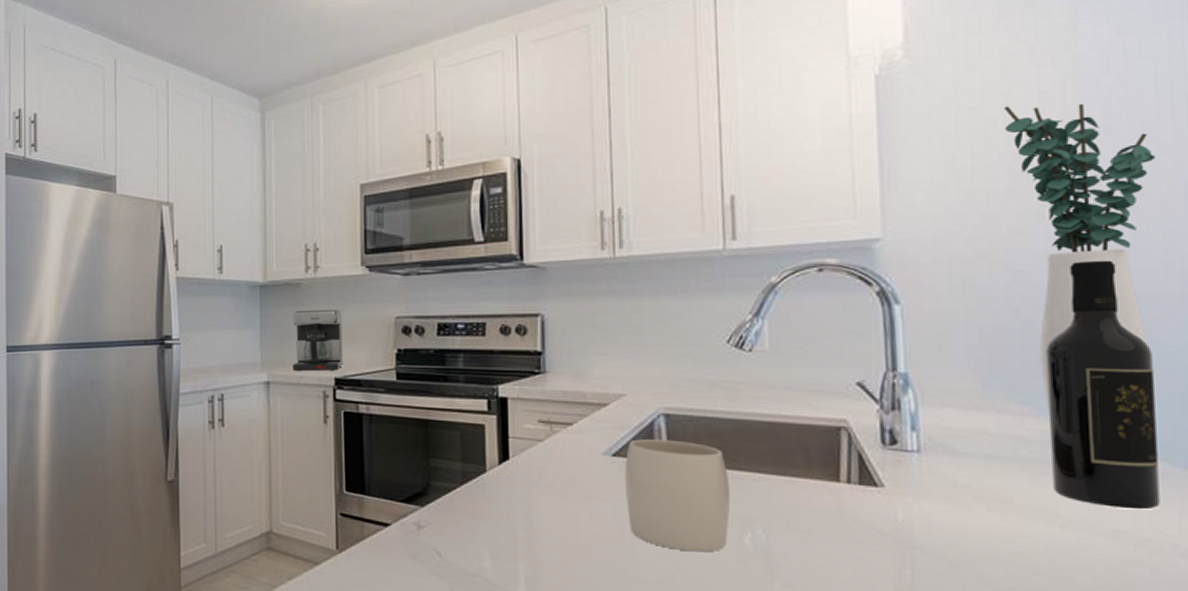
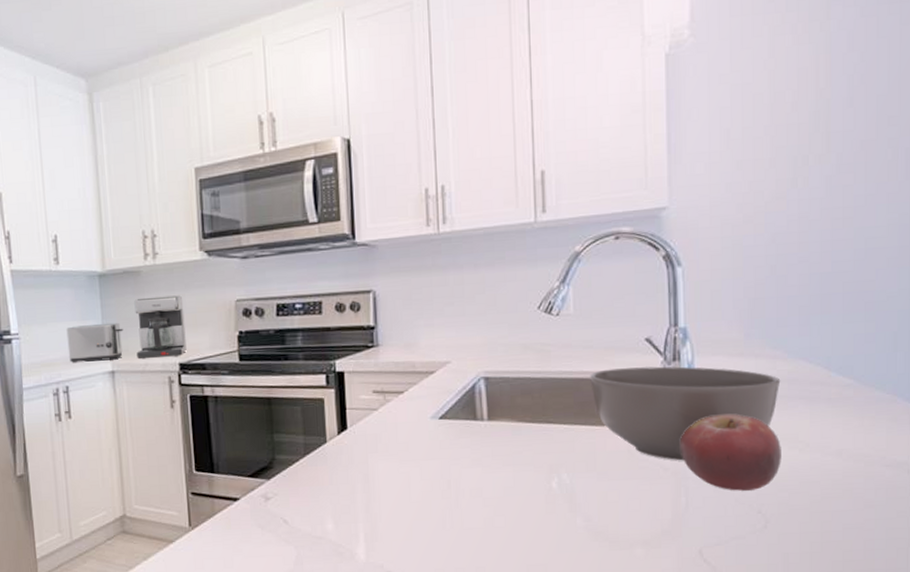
toaster: none [225,333,281,371] -> present [66,322,124,363]
mug: present [625,439,731,552] -> none [450,400,541,499]
bowl: none [790,414,1031,527] -> present [590,366,781,461]
fruit: none [902,476,1036,570] -> present [679,413,781,491]
vase: present [1003,104,1155,417] -> none [769,80,885,358]
wine bottle: present [1045,260,1160,510] -> none [794,220,874,432]

